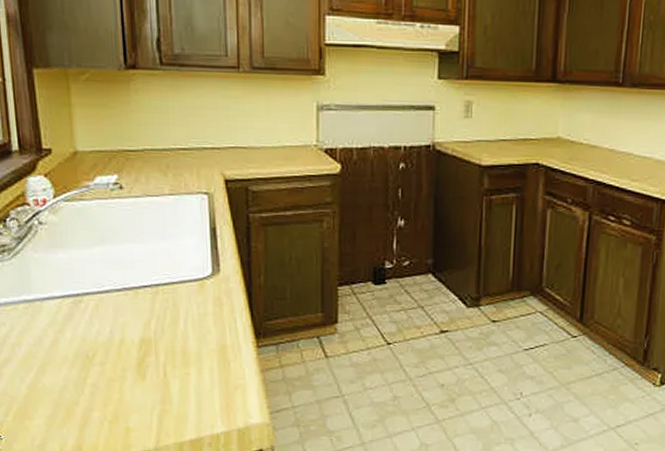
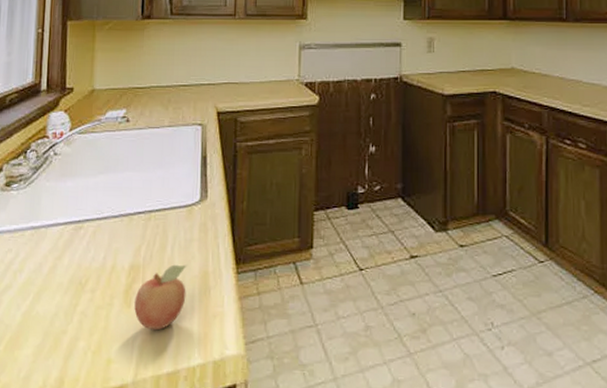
fruit: none [149,338,204,402] -> present [134,264,187,331]

